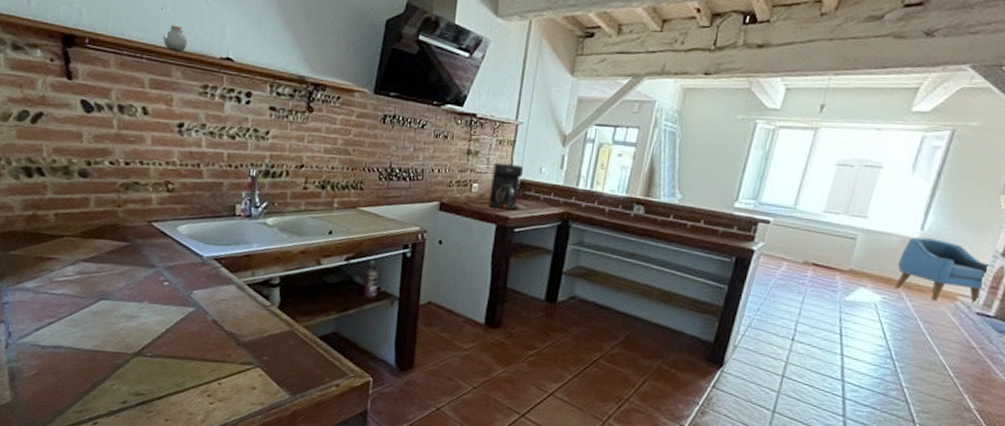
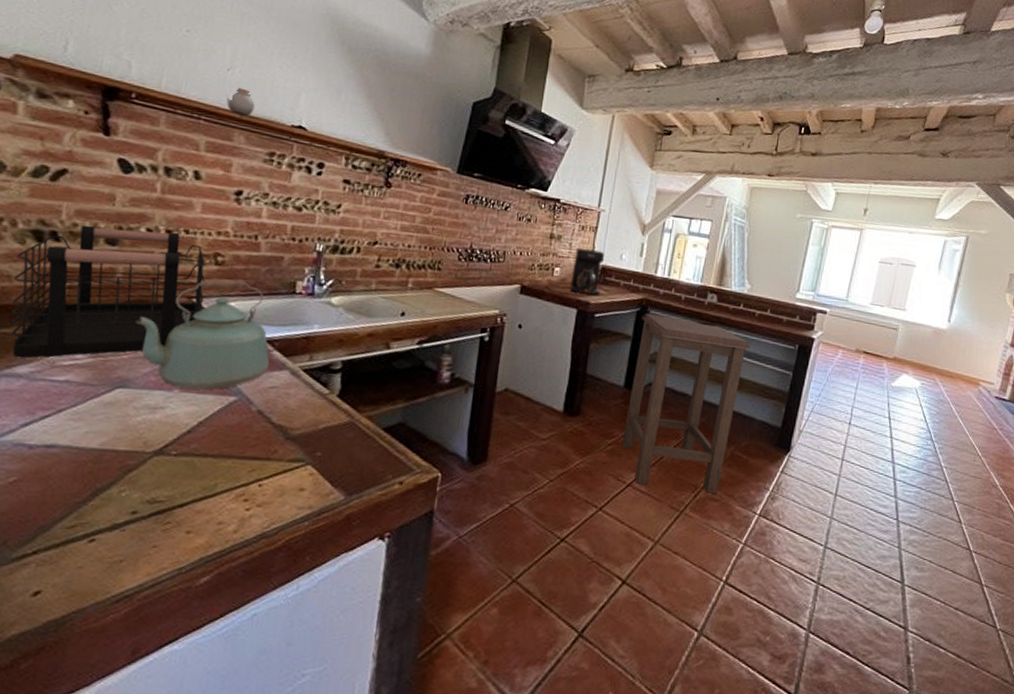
dish rack: none [14,161,161,275] -> present [12,225,206,358]
kettle: none [109,204,219,302] -> present [135,279,270,390]
bar stool: none [543,226,681,406] -> present [622,313,751,494]
armchair: present [894,237,991,305] -> none [930,329,1003,390]

